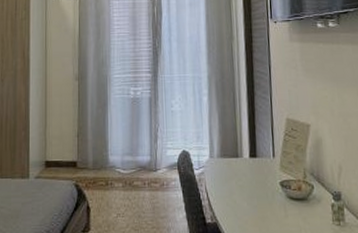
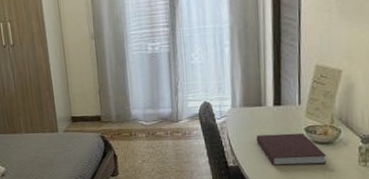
notebook: none [233,187,302,223] -> present [256,132,327,166]

